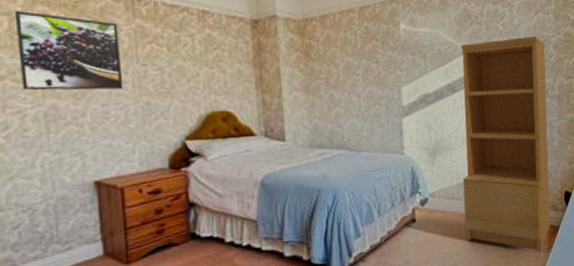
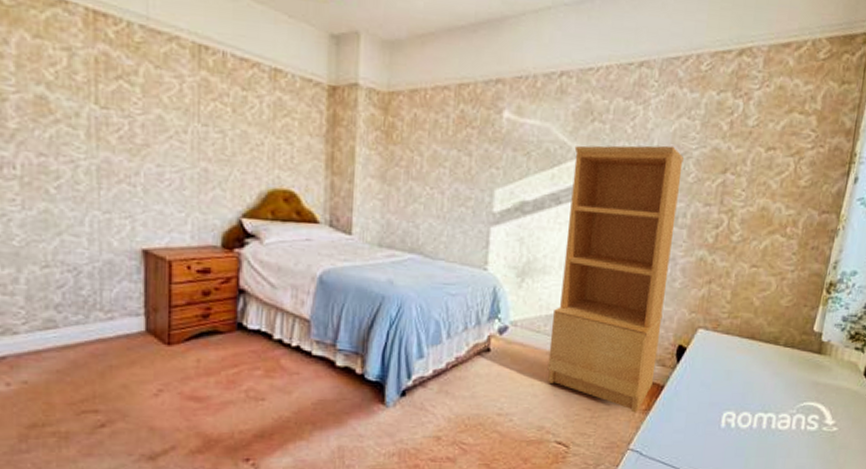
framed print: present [14,11,123,91] -> none [74,47,182,151]

